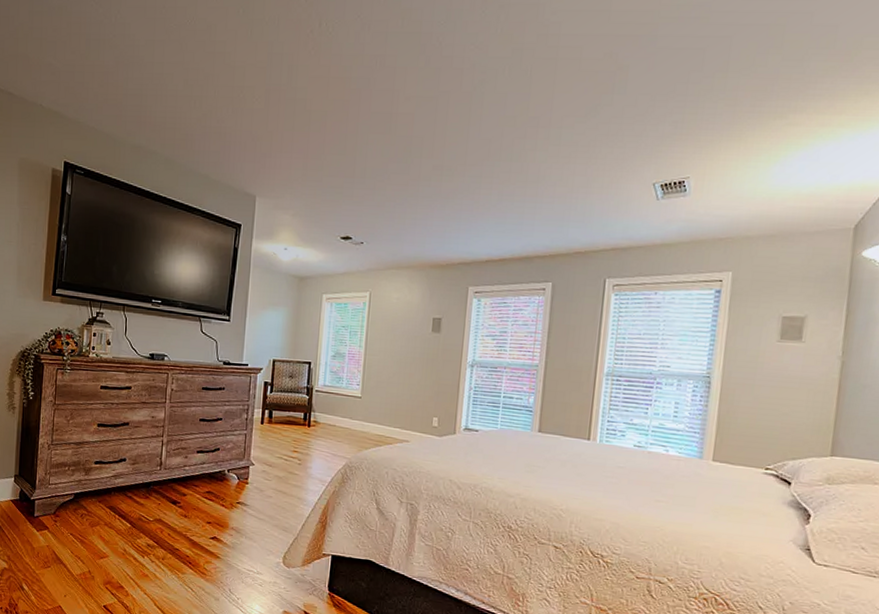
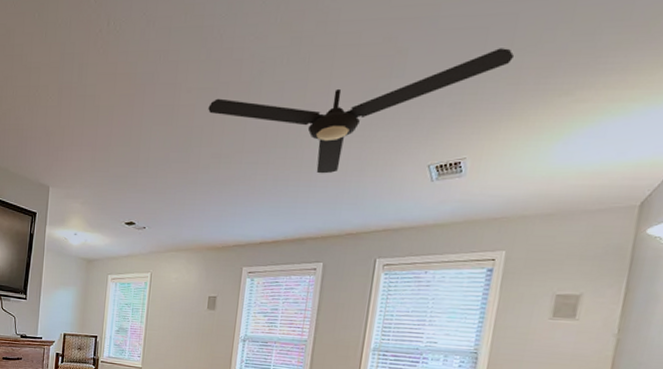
ceiling fan: none [428,70,731,190] -> present [208,48,515,174]

